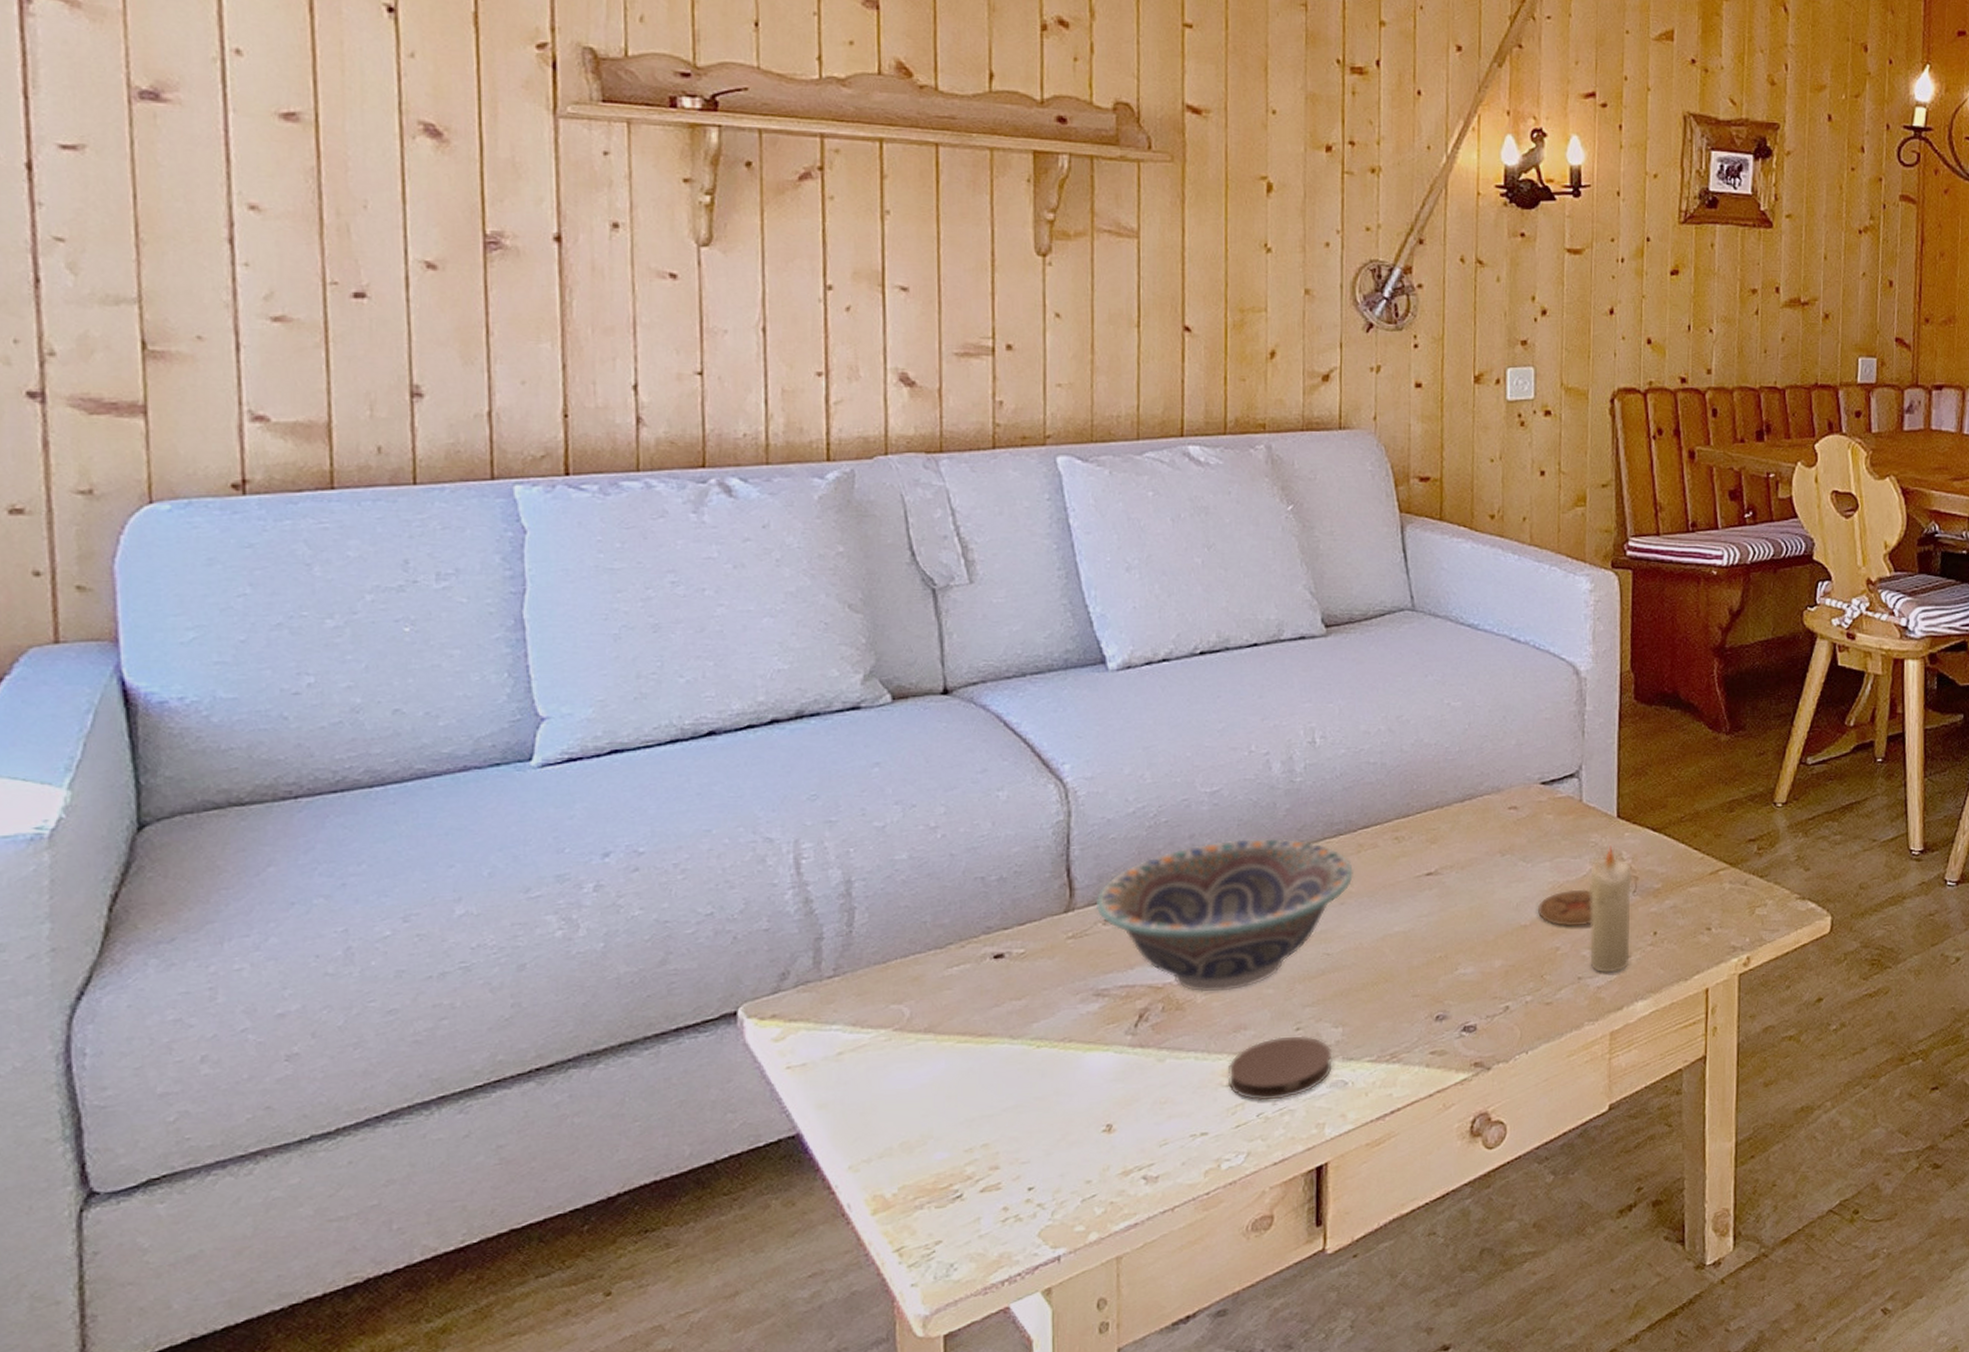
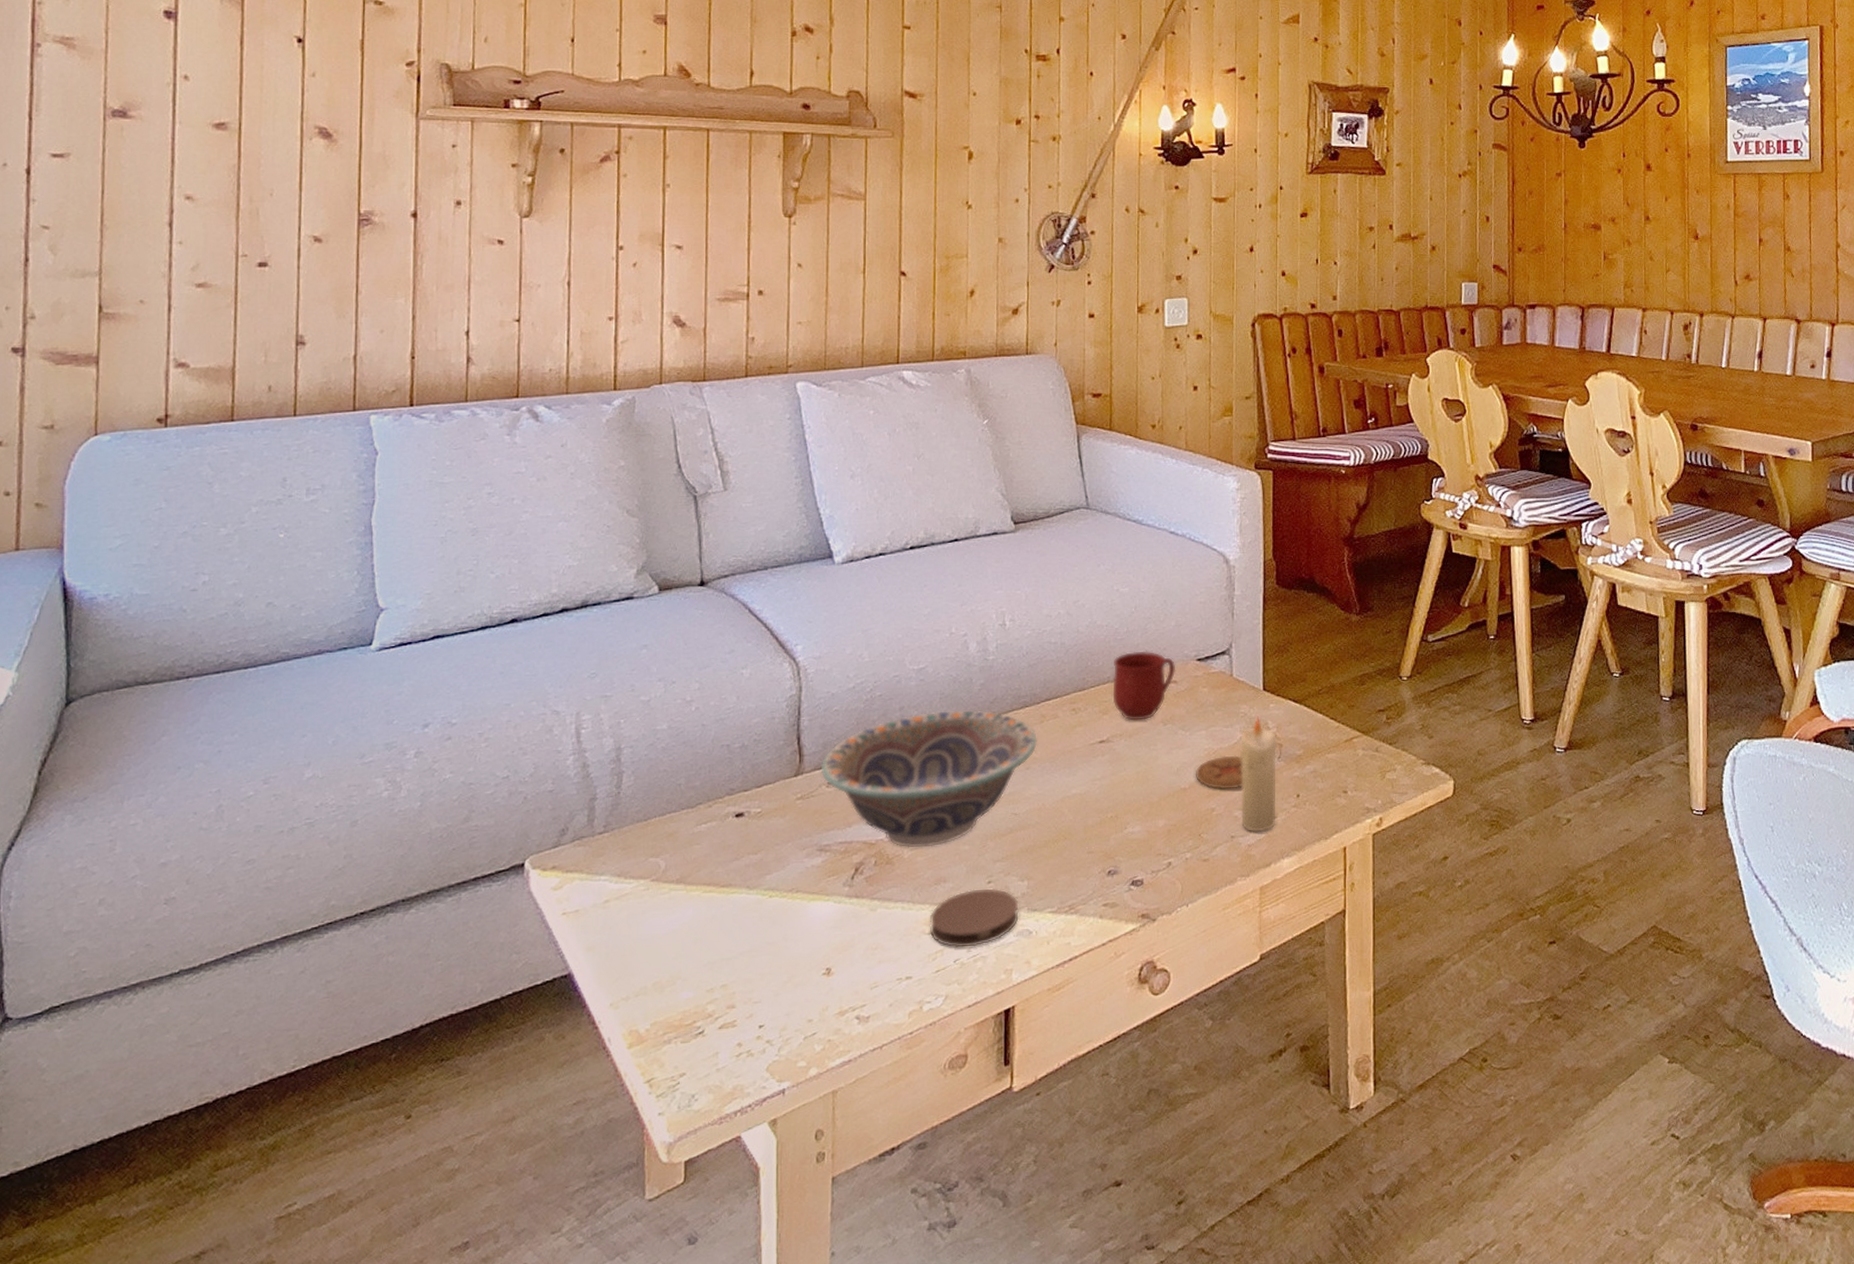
mug: none [1442,773,1517,851] -> present [1112,651,1176,721]

